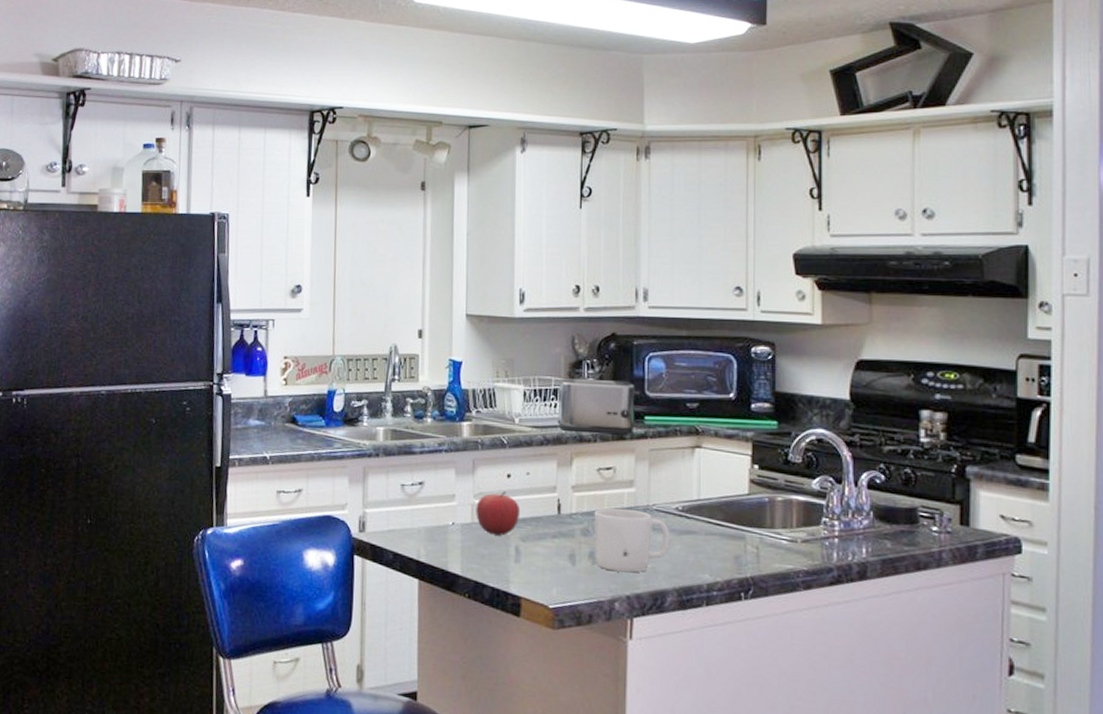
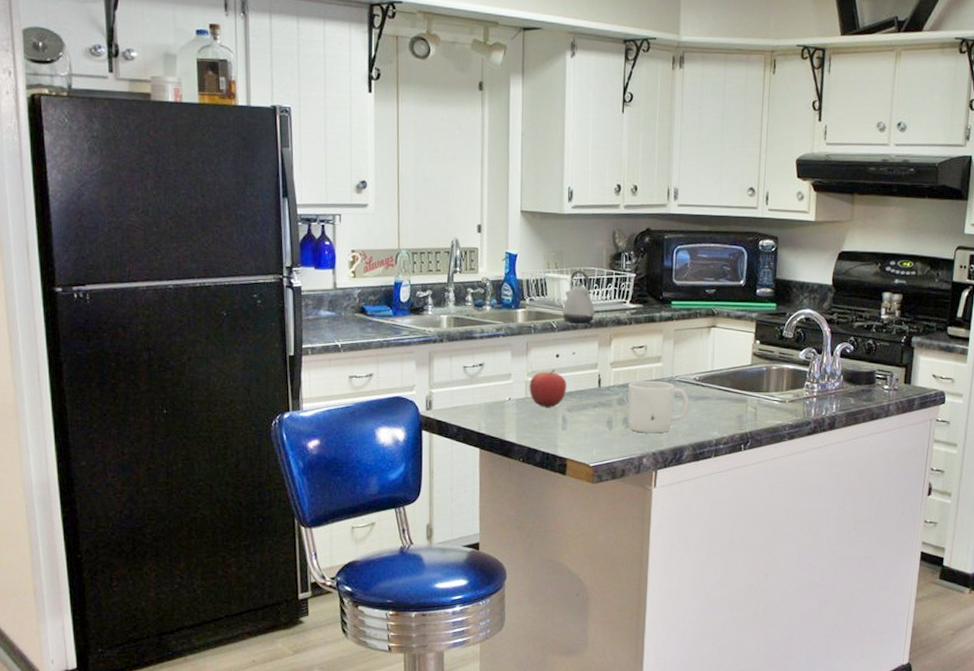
kettle: none [513,379,553,440] -> present [562,270,595,324]
toaster: present [557,378,640,436] -> none [599,268,668,318]

